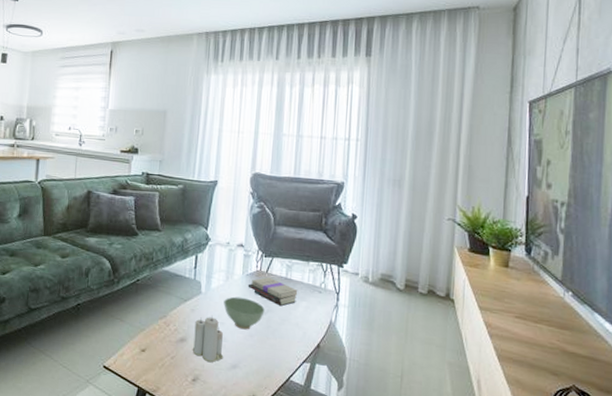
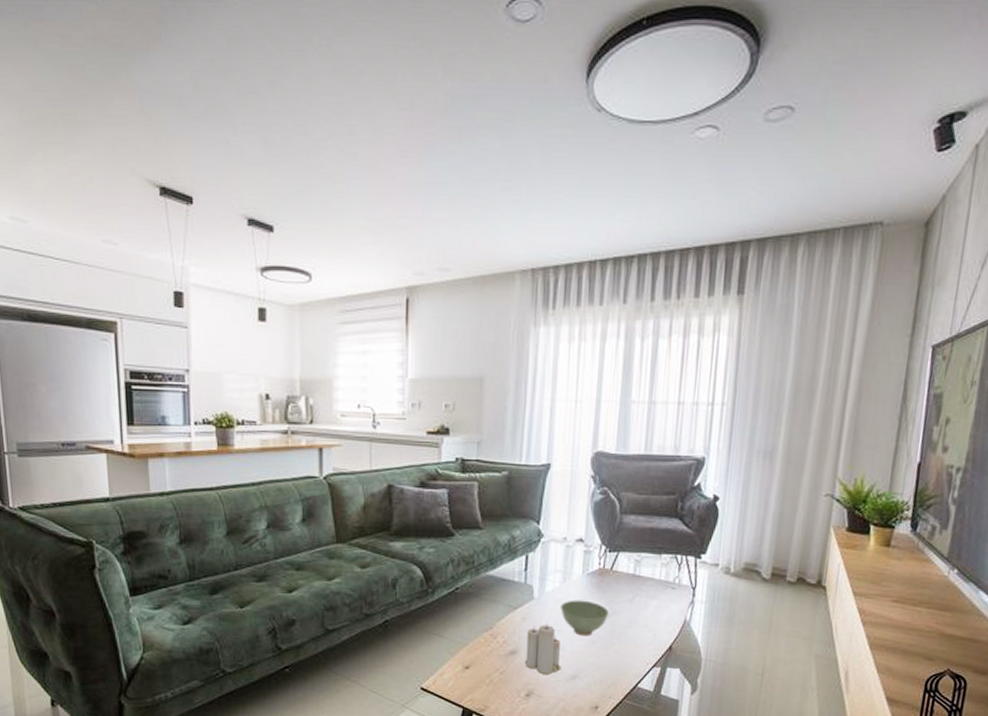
books: present [247,276,298,307] -> none [588,574,648,607]

